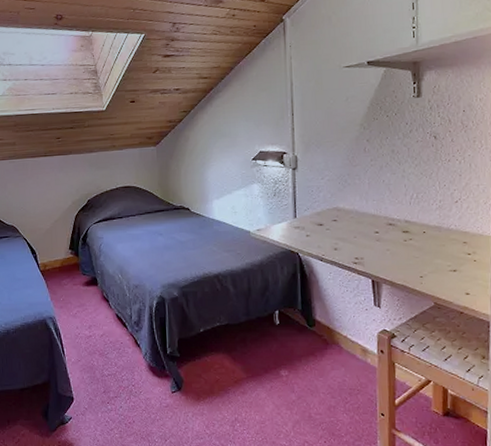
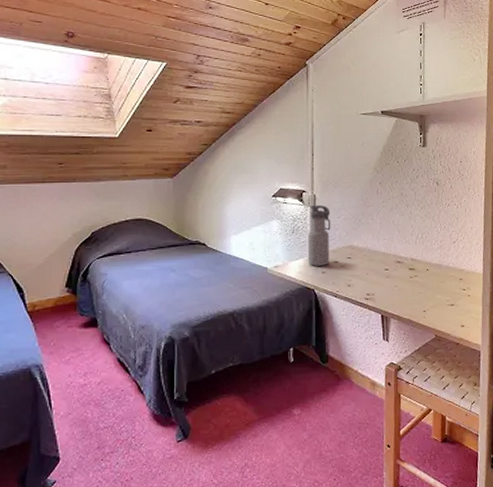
water bottle: none [290,165,314,229] -> present [307,204,331,266]

